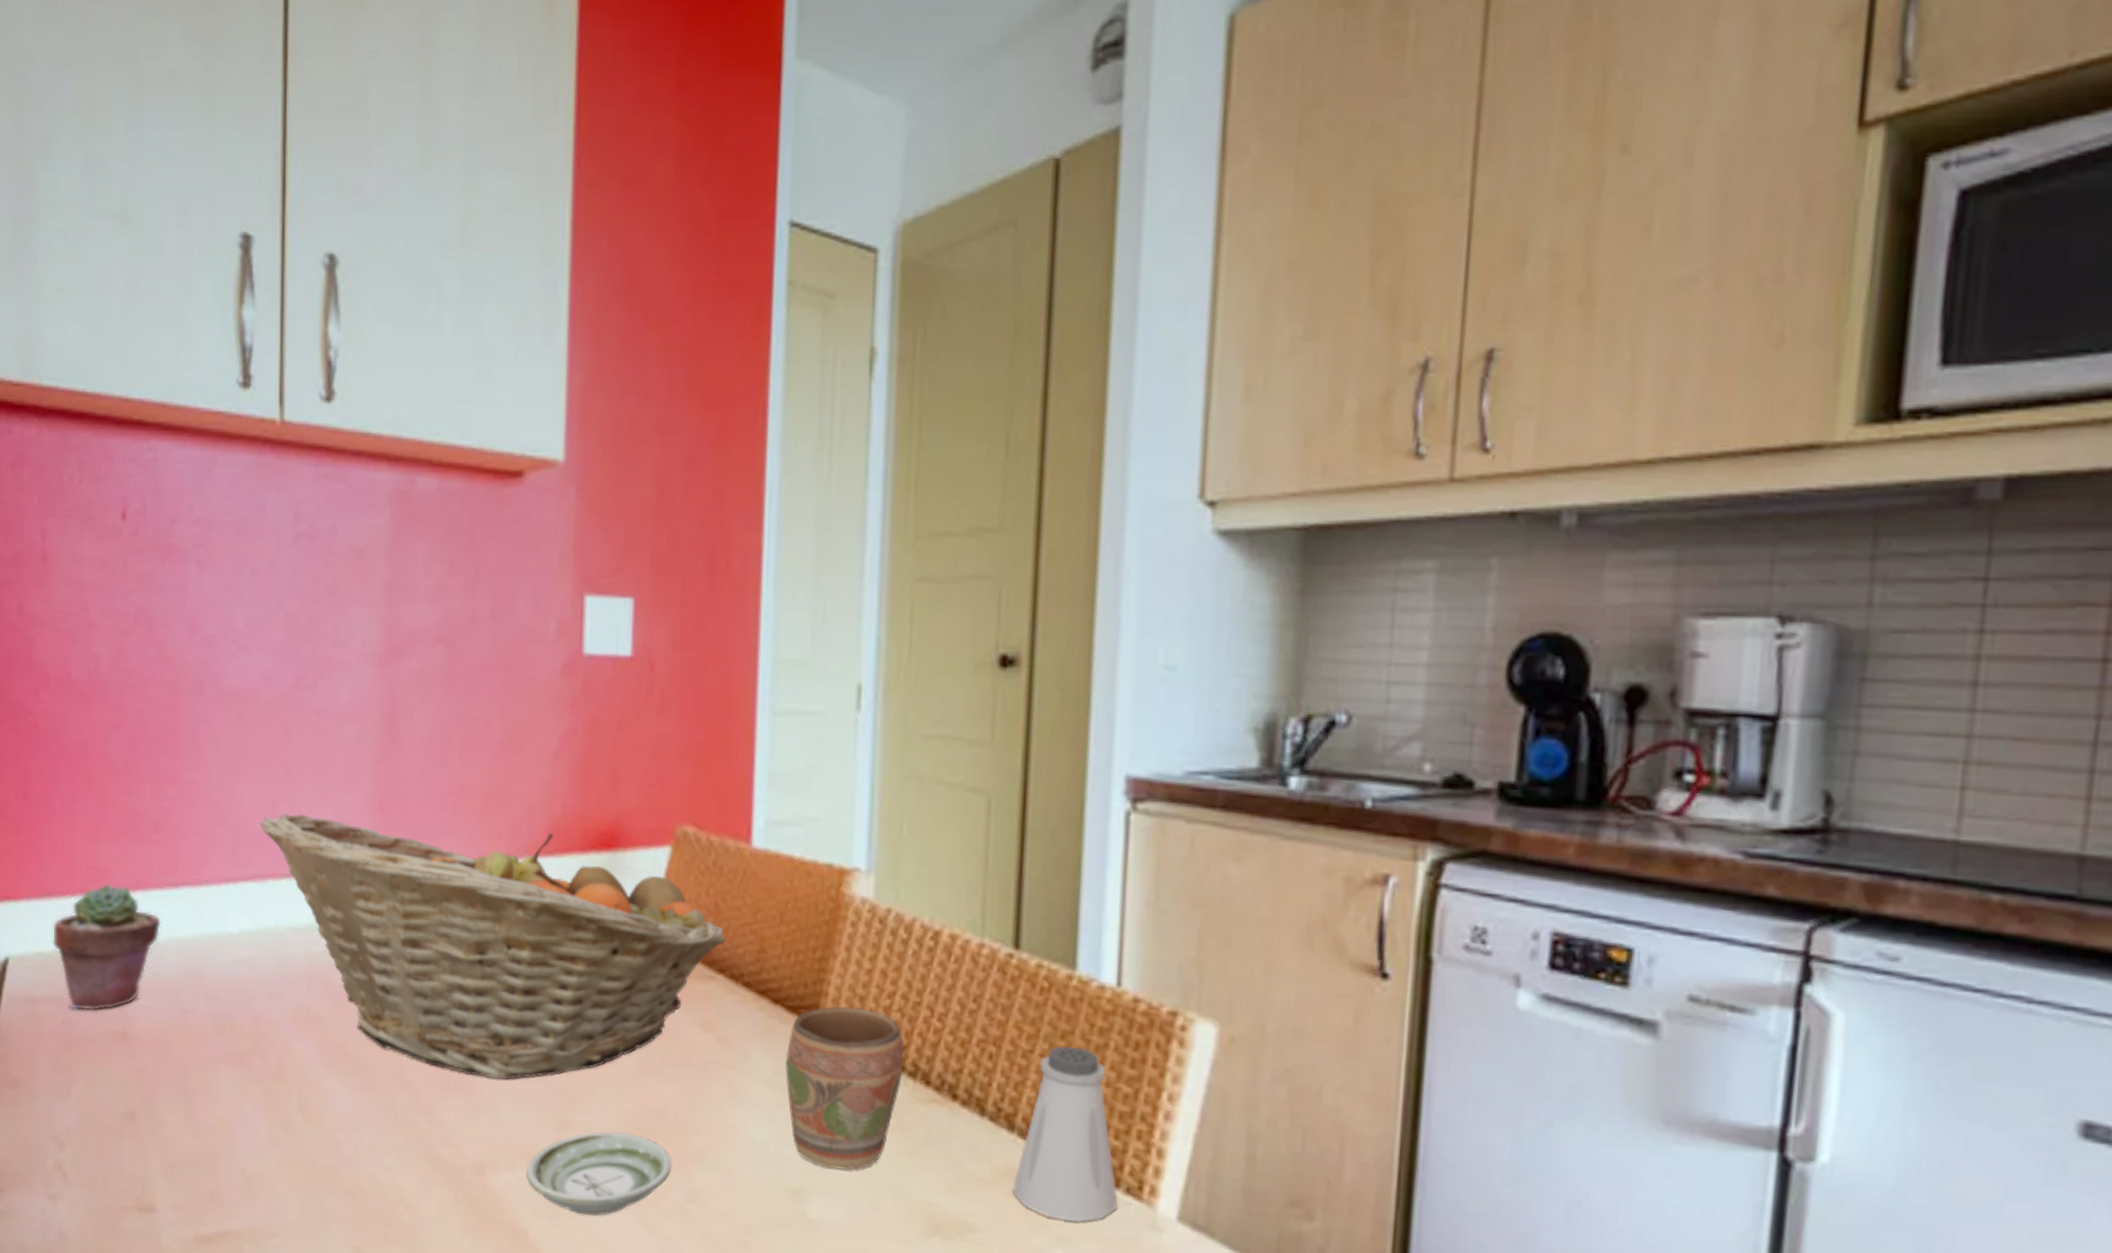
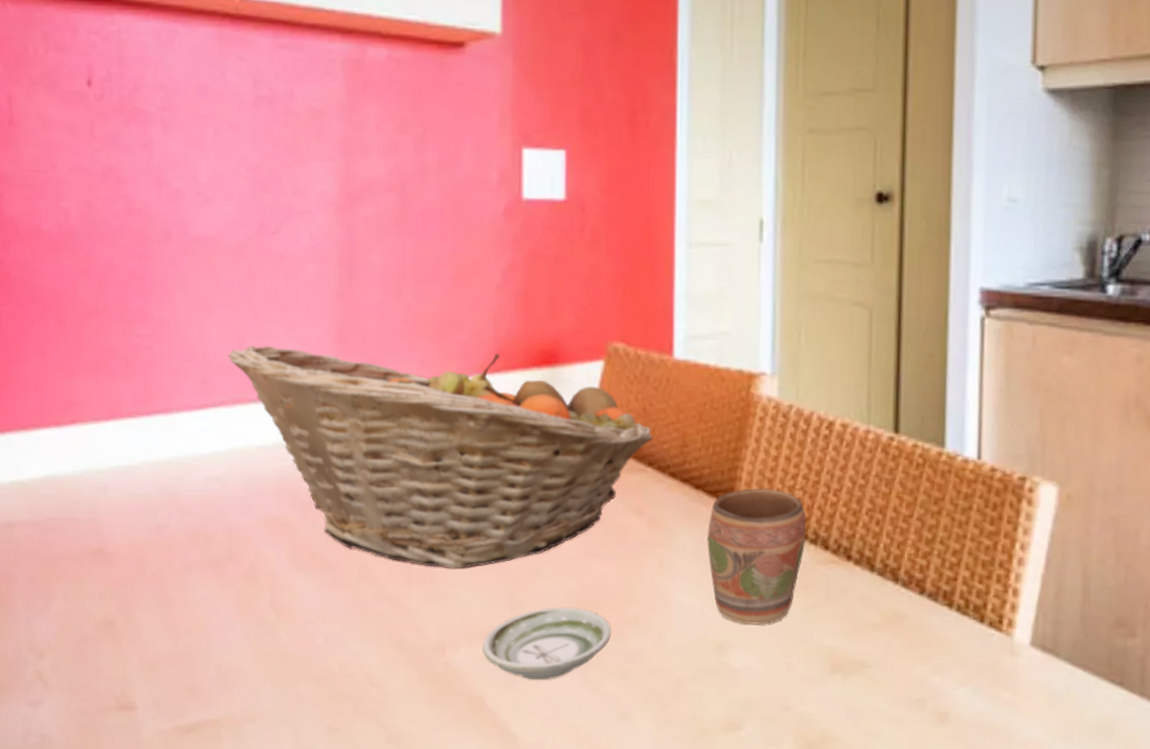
potted succulent: present [52,883,162,1011] -> none [27,415,135,532]
saltshaker: present [1013,1046,1118,1223] -> none [899,510,983,653]

